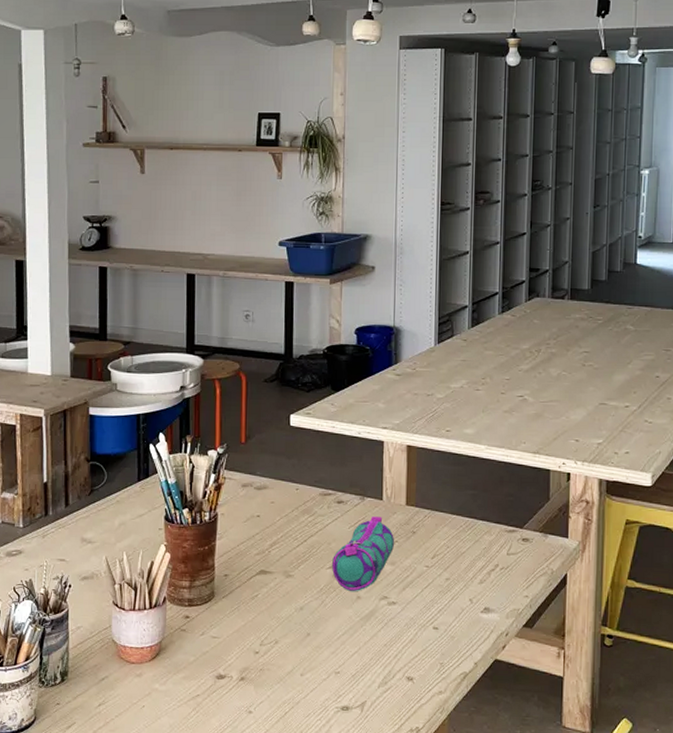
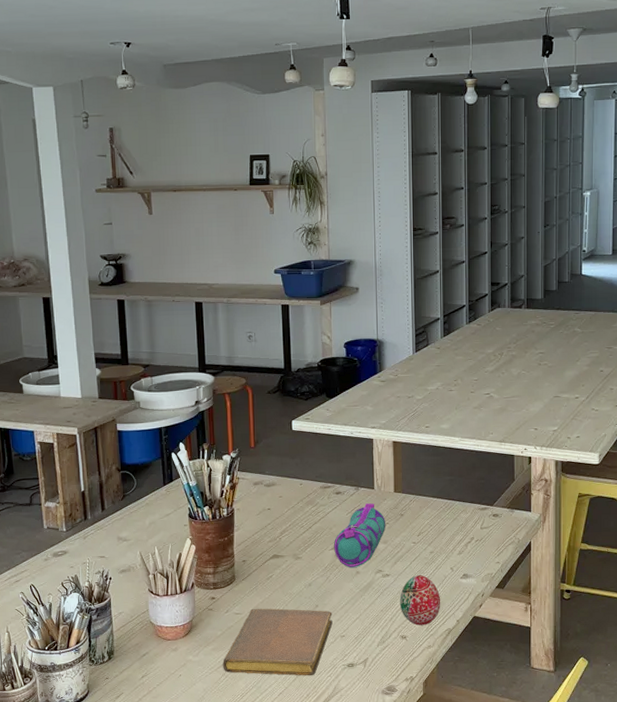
notebook: none [194,632,326,718] -> present [223,608,333,676]
decorative egg: none [406,605,457,666] -> present [399,575,441,625]

